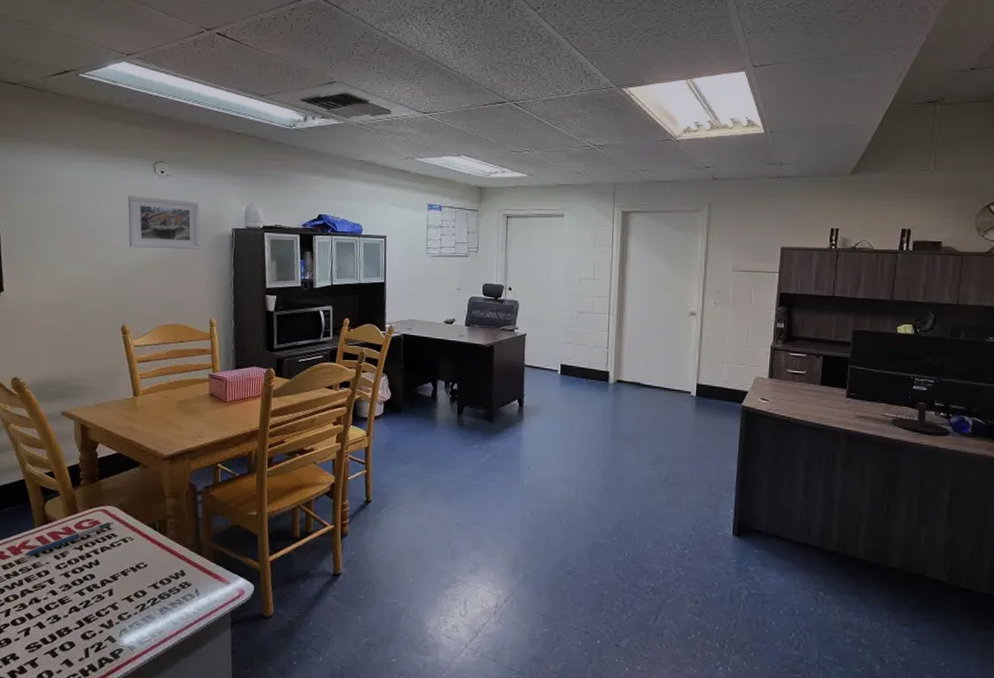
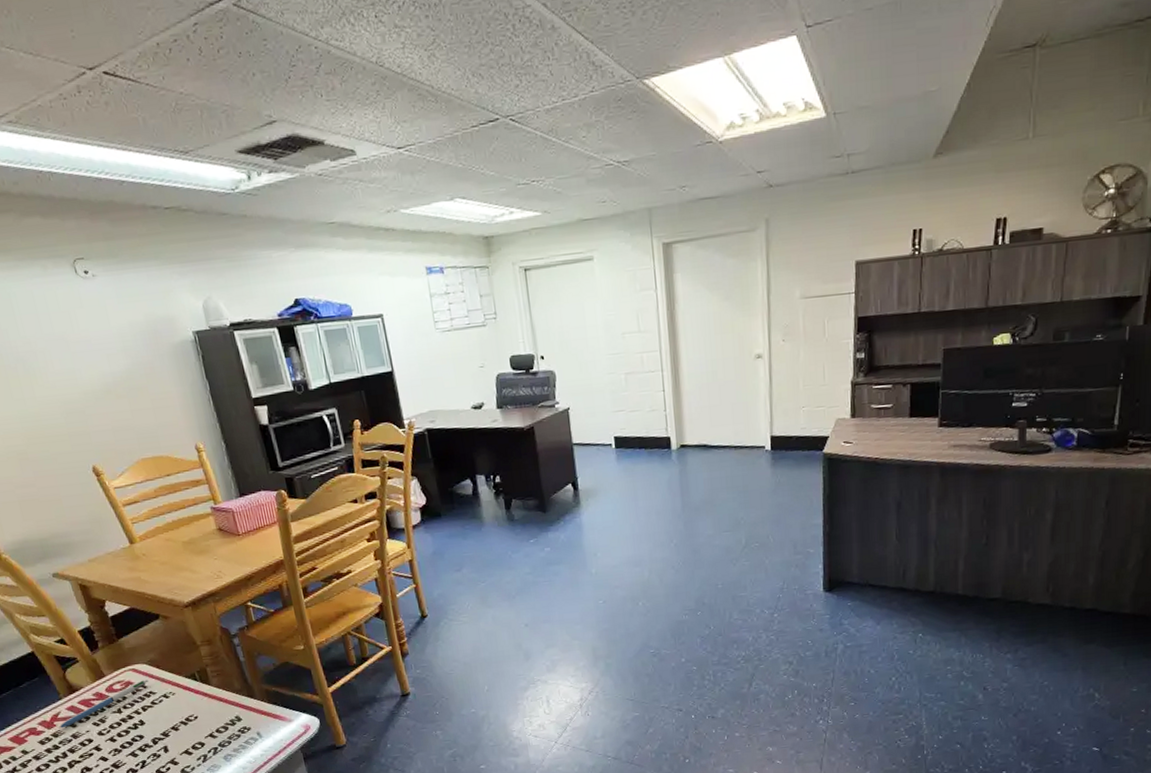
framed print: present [127,196,200,249] -> none [52,304,160,373]

